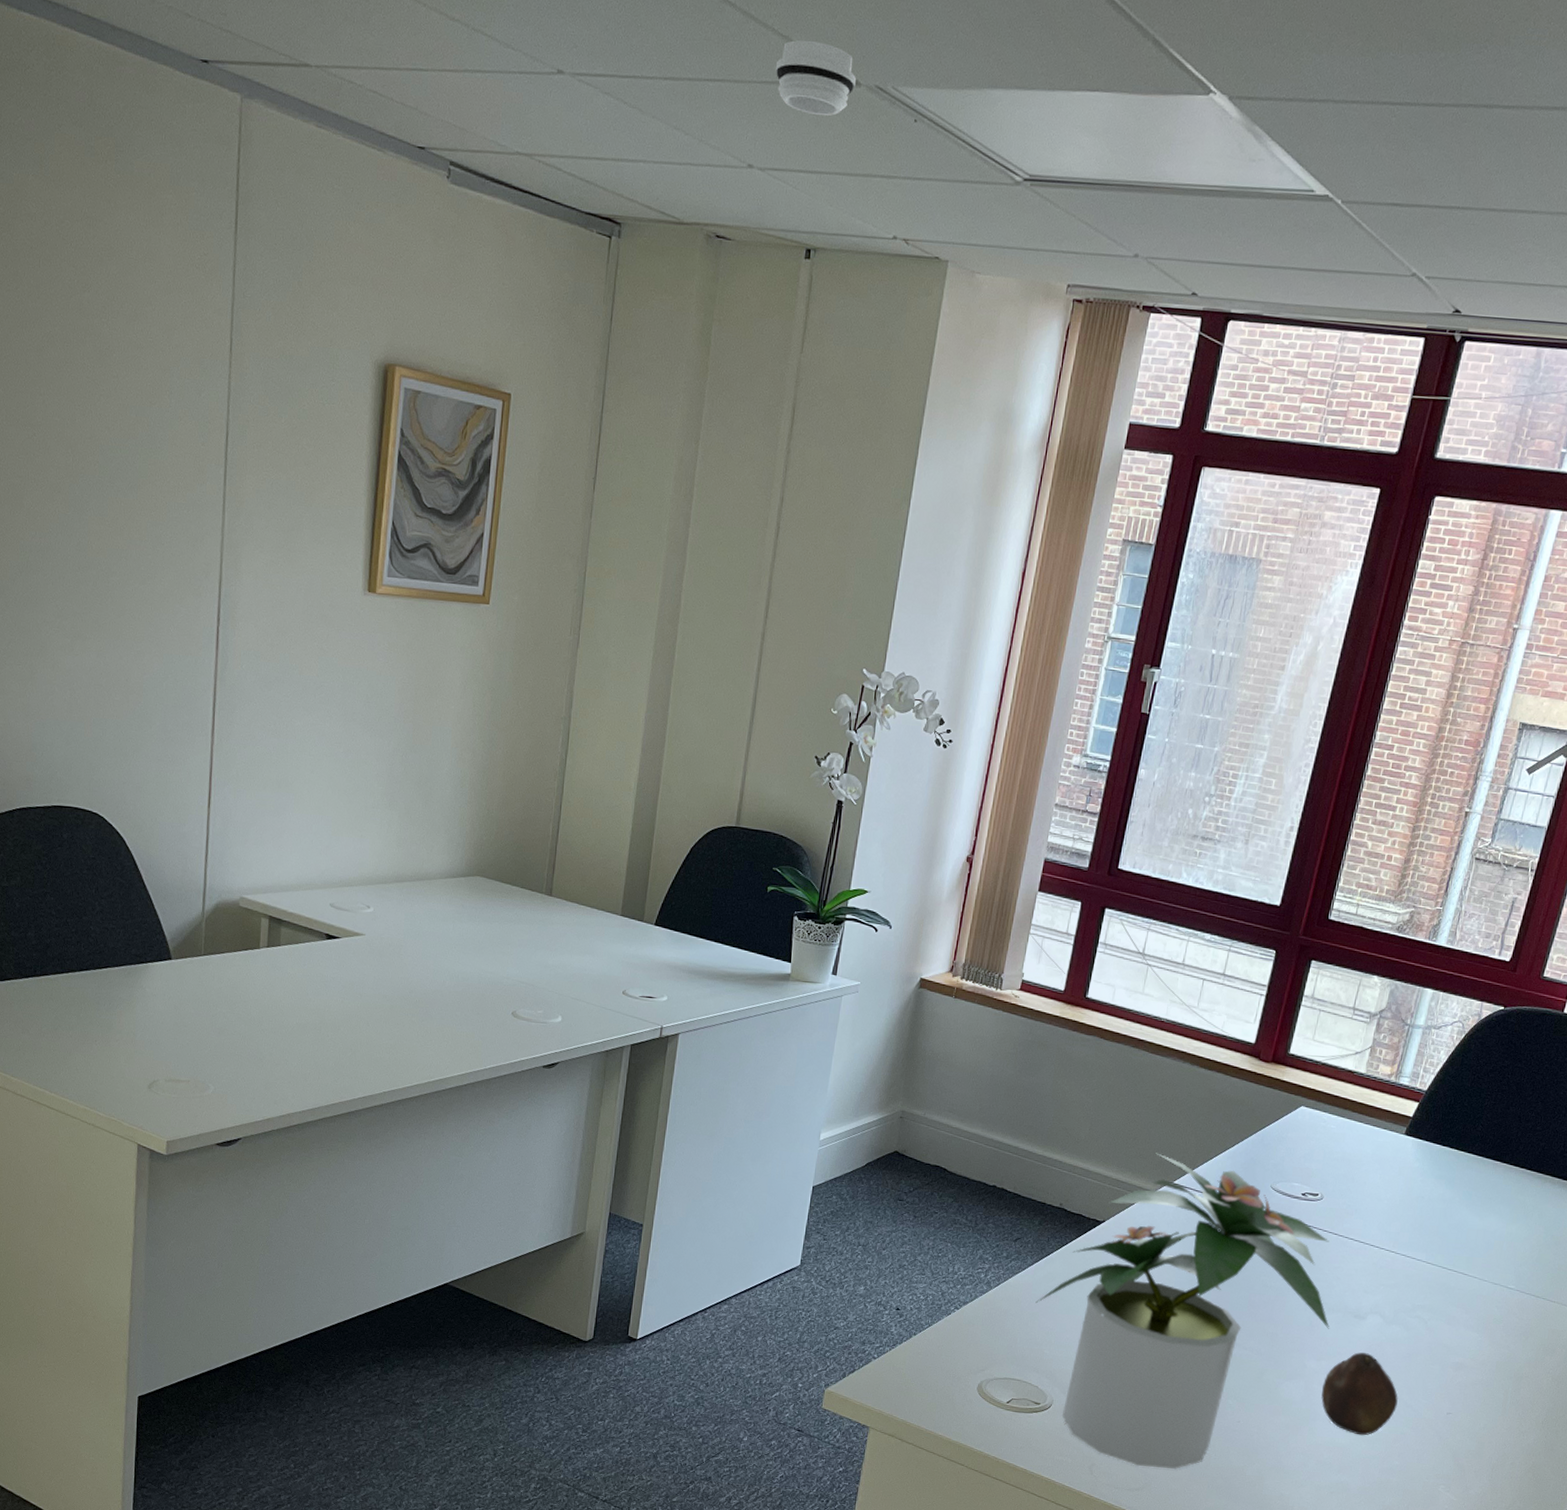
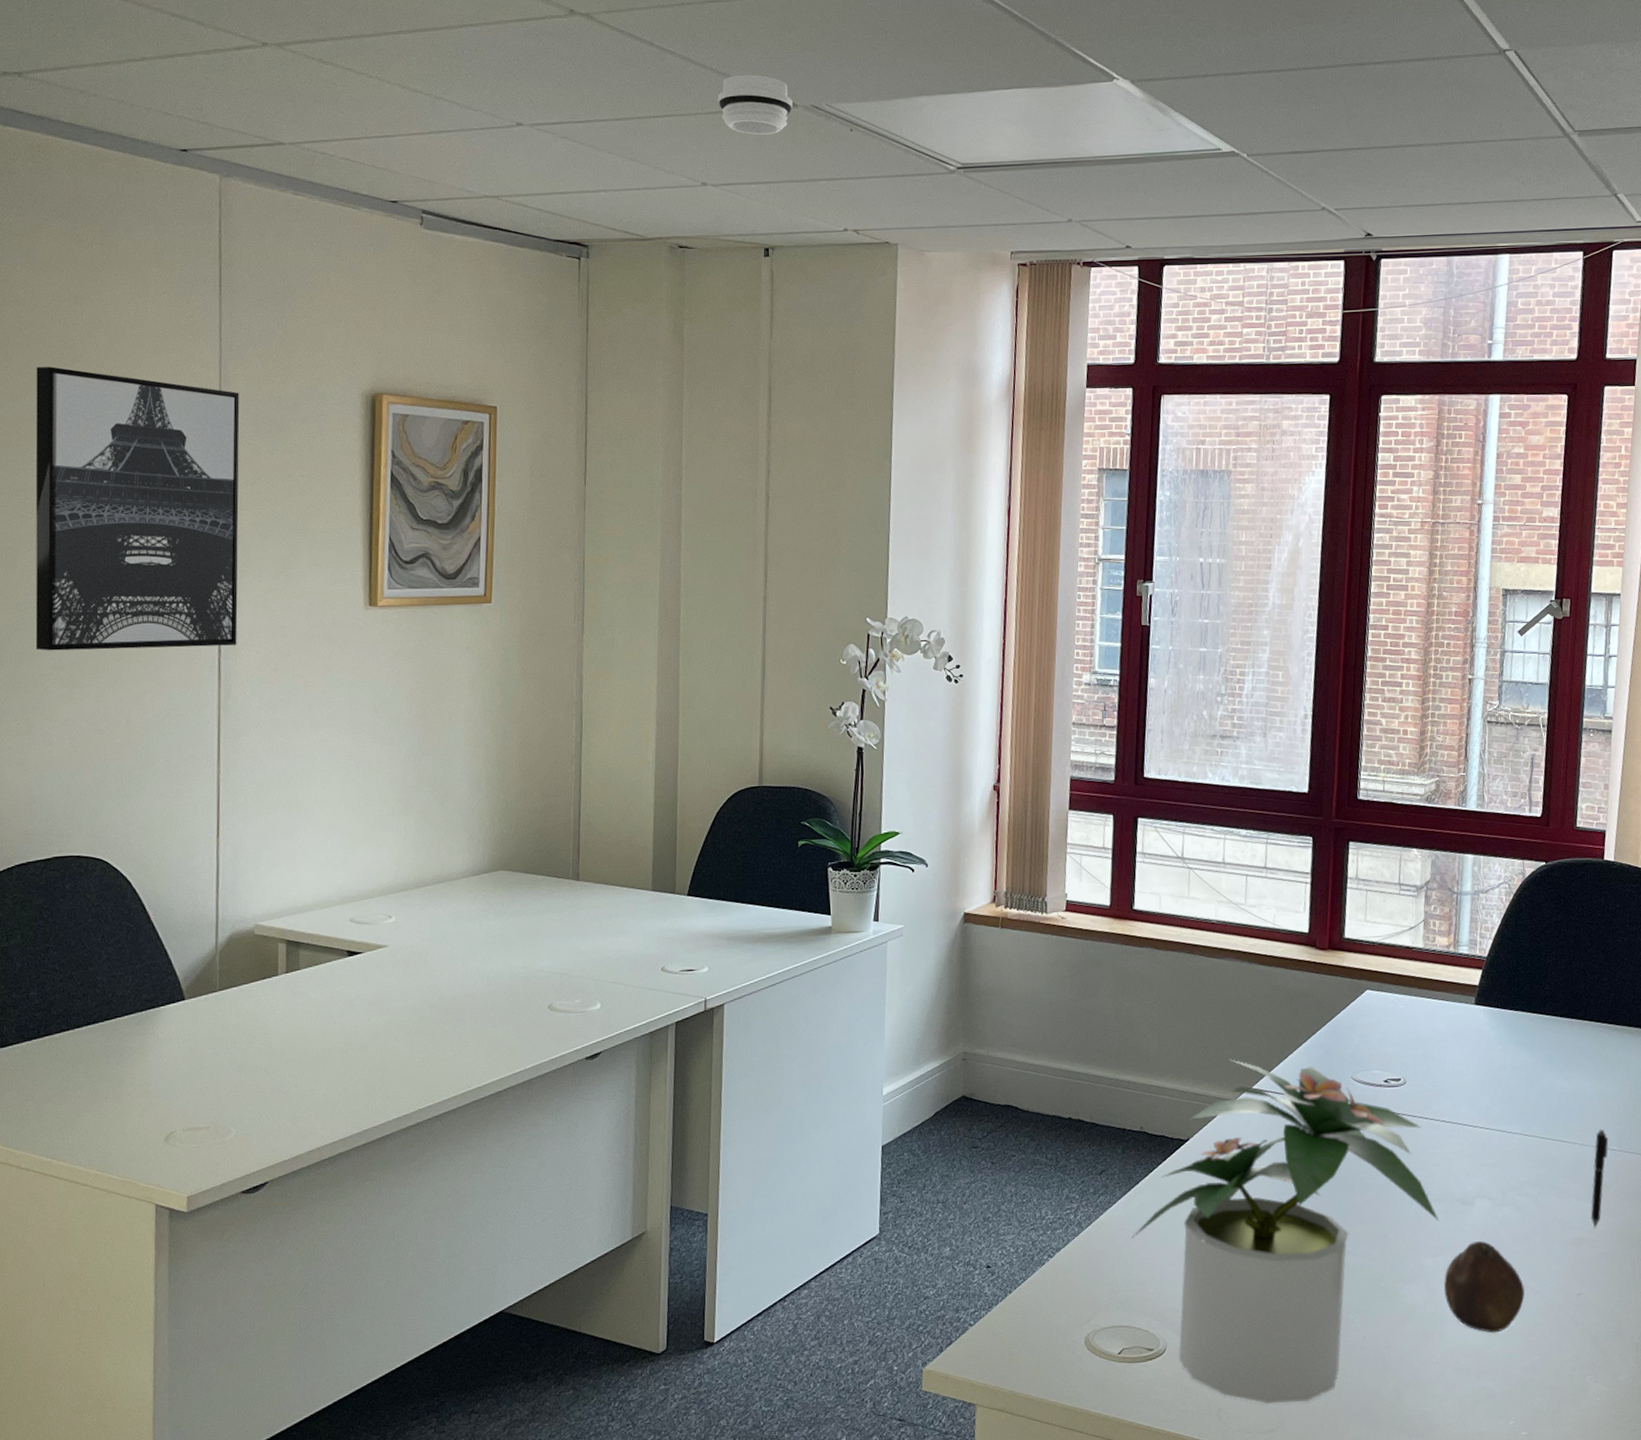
wall art: none [39,292,250,615] -> present [35,367,240,651]
pen: none [1475,1268,1509,1357] -> present [1590,1129,1609,1228]

